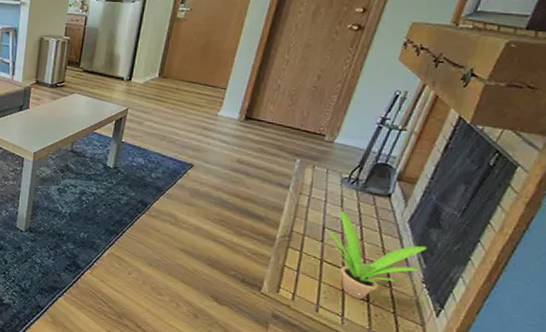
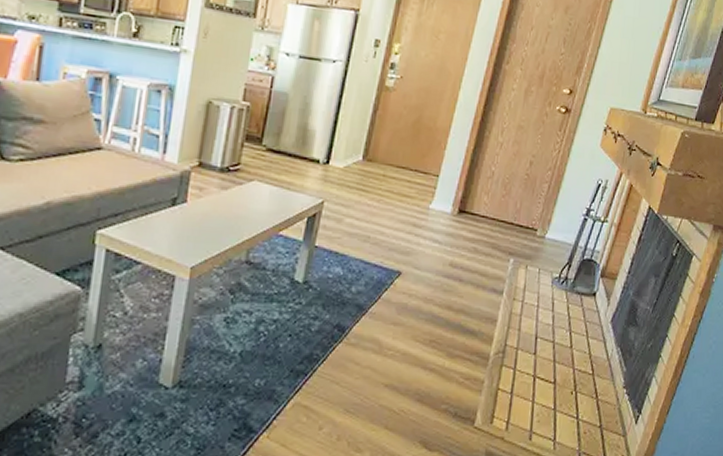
potted plant: present [327,210,427,299] -> none [539,315,627,417]

